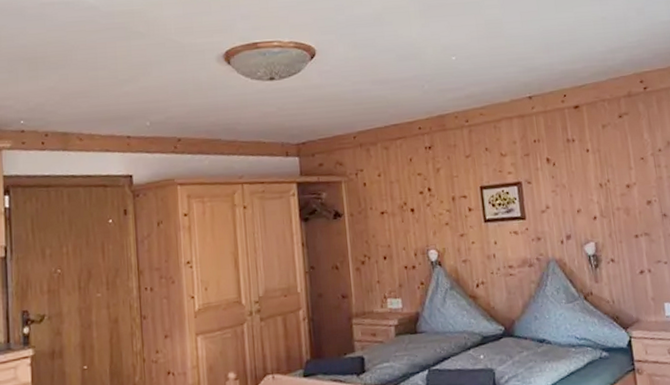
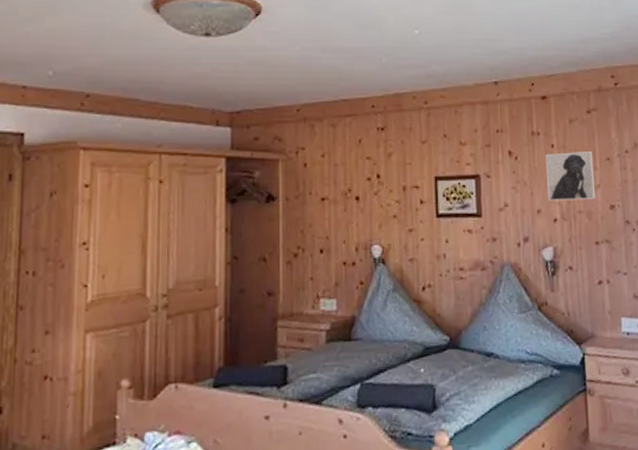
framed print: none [581,153,633,201] -> present [545,152,596,201]

